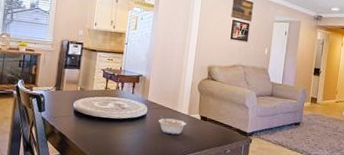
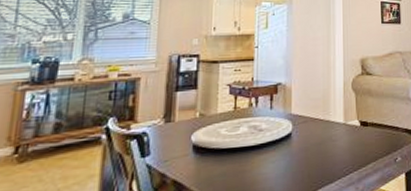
legume: present [158,115,187,135] -> none [307,130,344,153]

